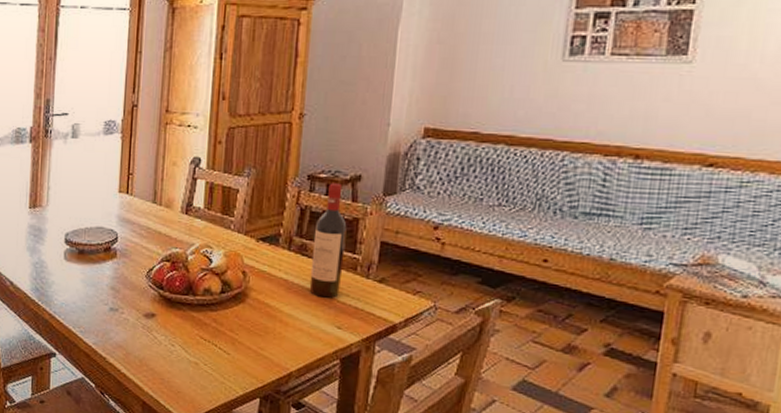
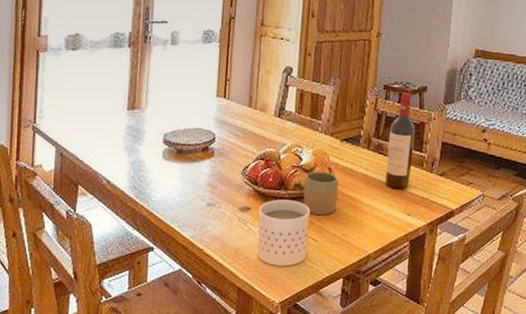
mug: none [163,305,222,381] -> present [257,199,311,267]
mug: none [213,275,255,326] -> present [303,171,339,216]

